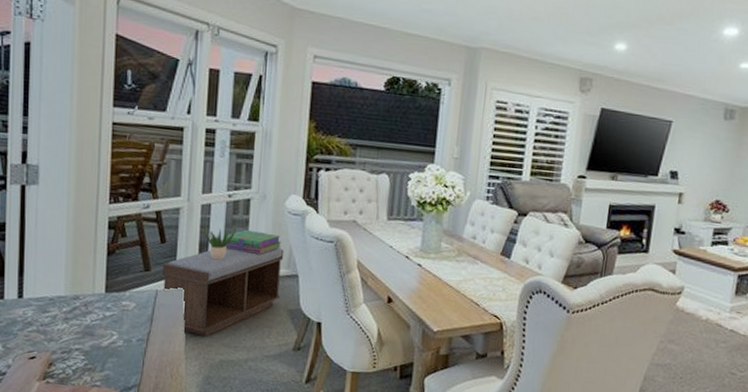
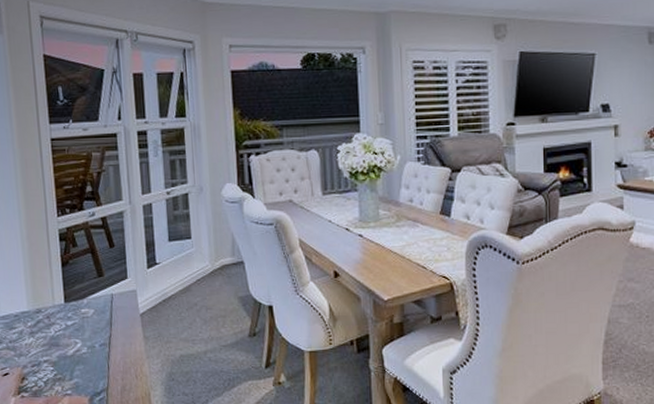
bench: present [161,247,284,337] -> none [113,237,230,333]
potted plant: present [205,223,236,260] -> none [149,218,178,257]
stack of books: present [223,229,281,255] -> none [167,223,223,246]

